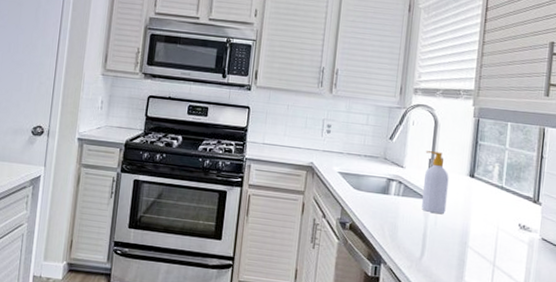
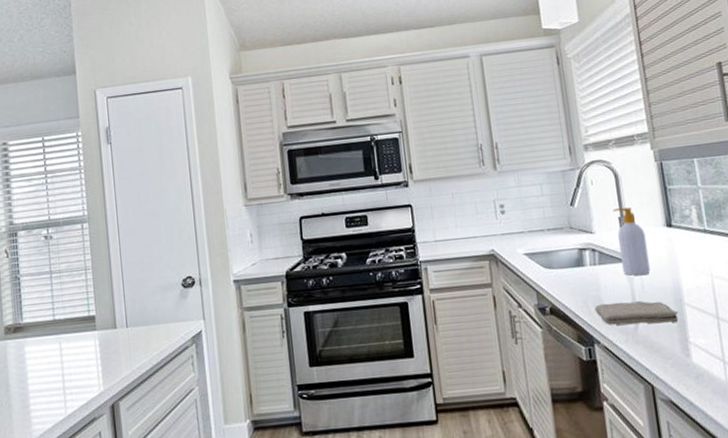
washcloth: none [388,230,460,260] -> present [594,301,679,325]

